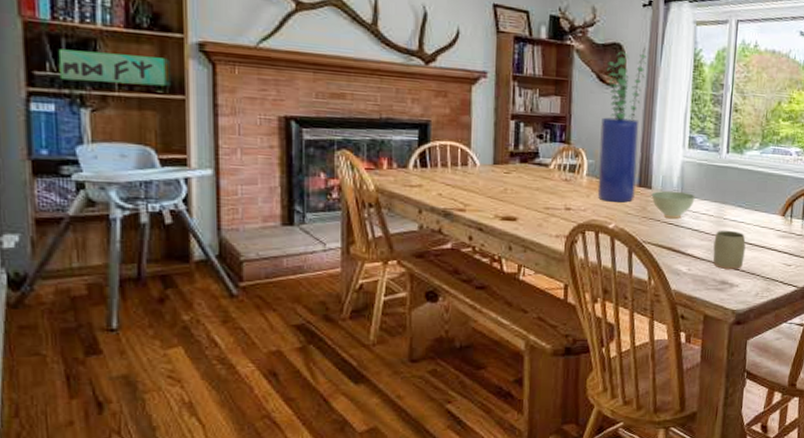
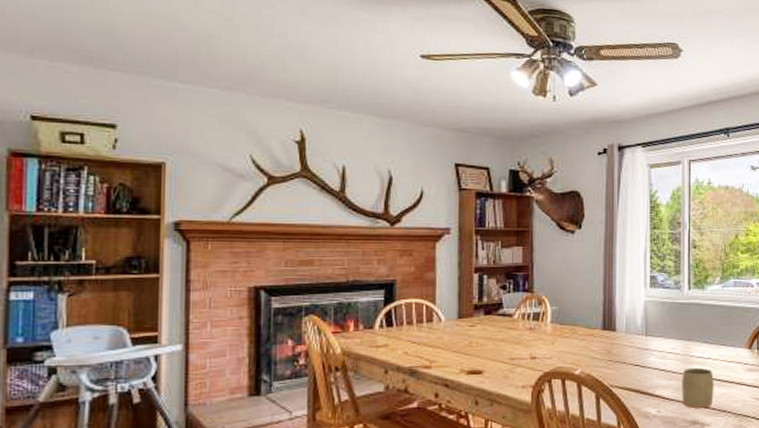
decorative box: present [58,49,172,87] -> none [40,238,148,268]
vase: present [597,44,647,203] -> none [562,192,604,348]
bowl: present [651,190,695,219] -> none [616,331,660,360]

